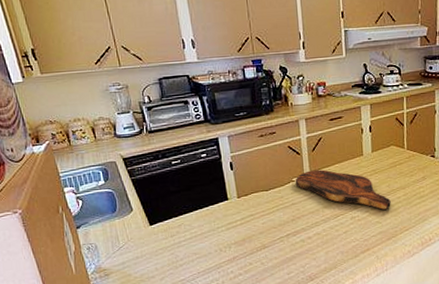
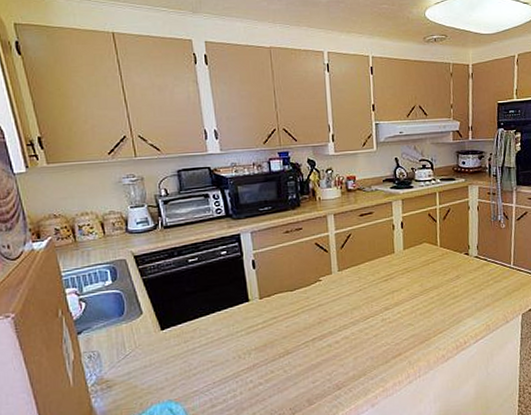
cutting board: present [295,169,391,210] -> none [322,268,424,311]

